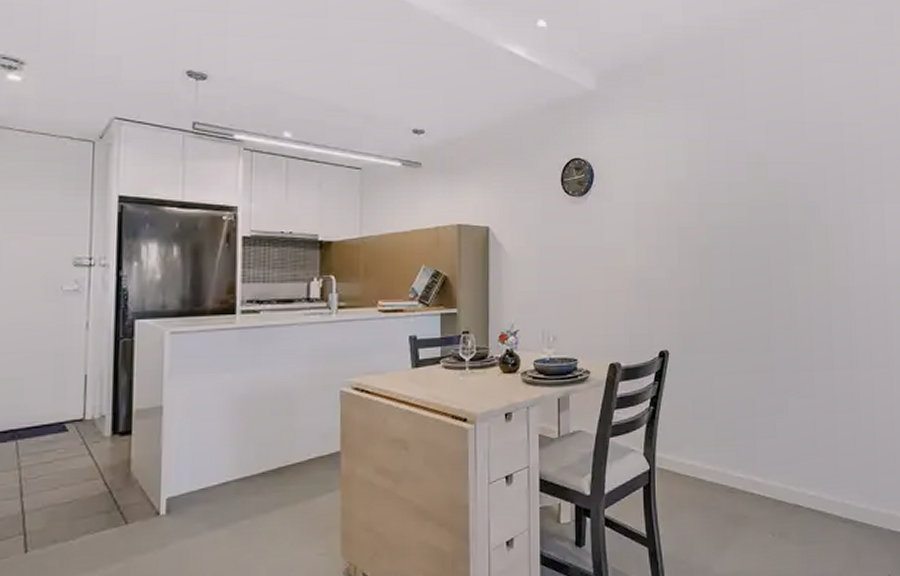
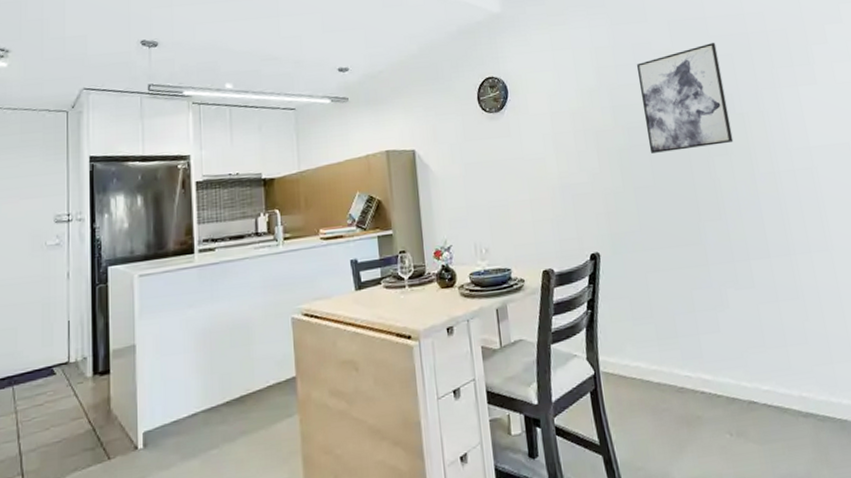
wall art: none [730,149,814,256] -> present [637,43,734,153]

